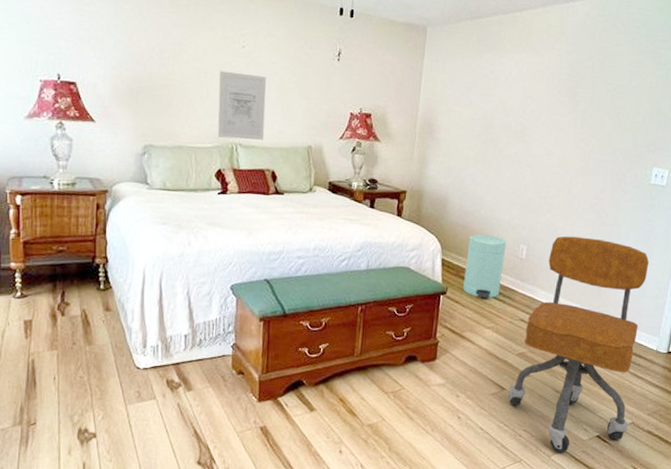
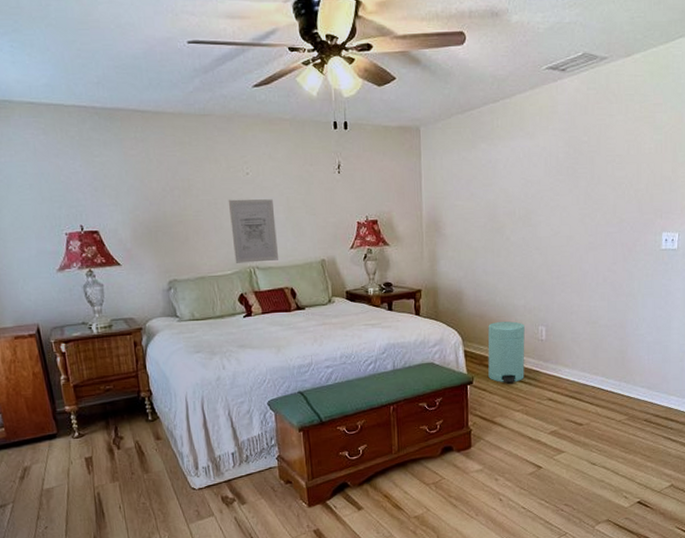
office chair: present [507,236,649,454] -> none [545,310,670,523]

